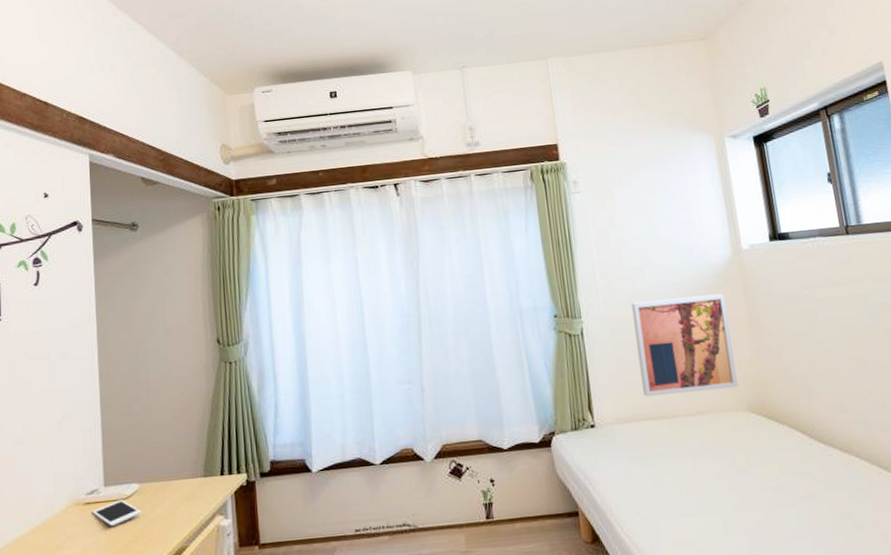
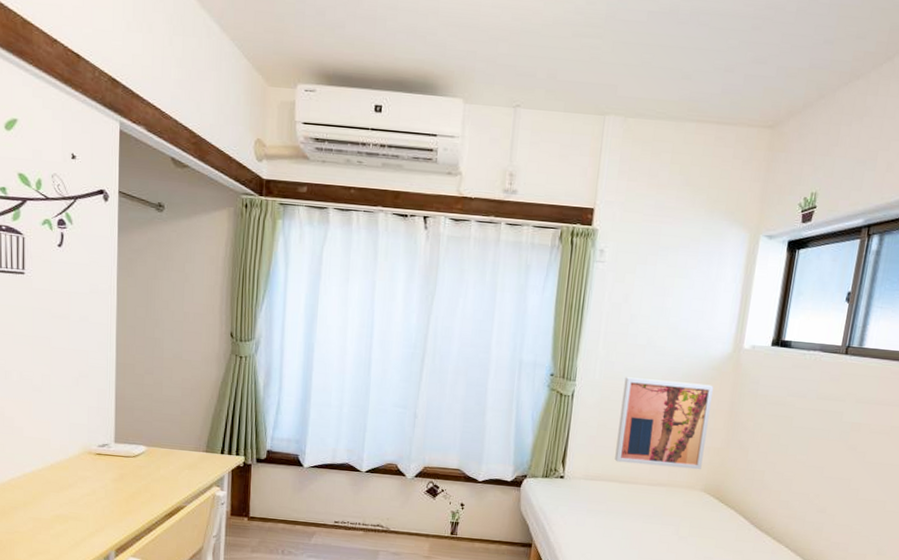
cell phone: present [92,499,141,527] -> none [102,456,147,478]

